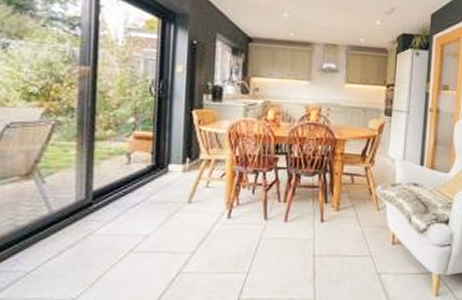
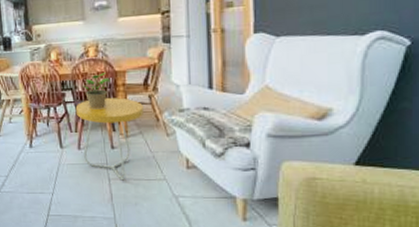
side table: none [287,167,359,257] -> present [75,97,144,181]
potted plant: none [299,139,329,178] -> present [83,73,110,110]

